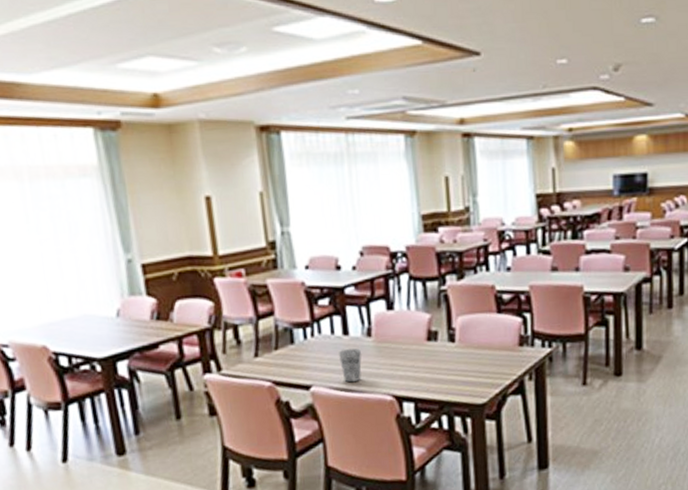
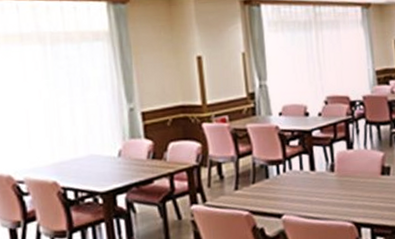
cup: present [339,348,362,383] -> none [307,182,326,212]

